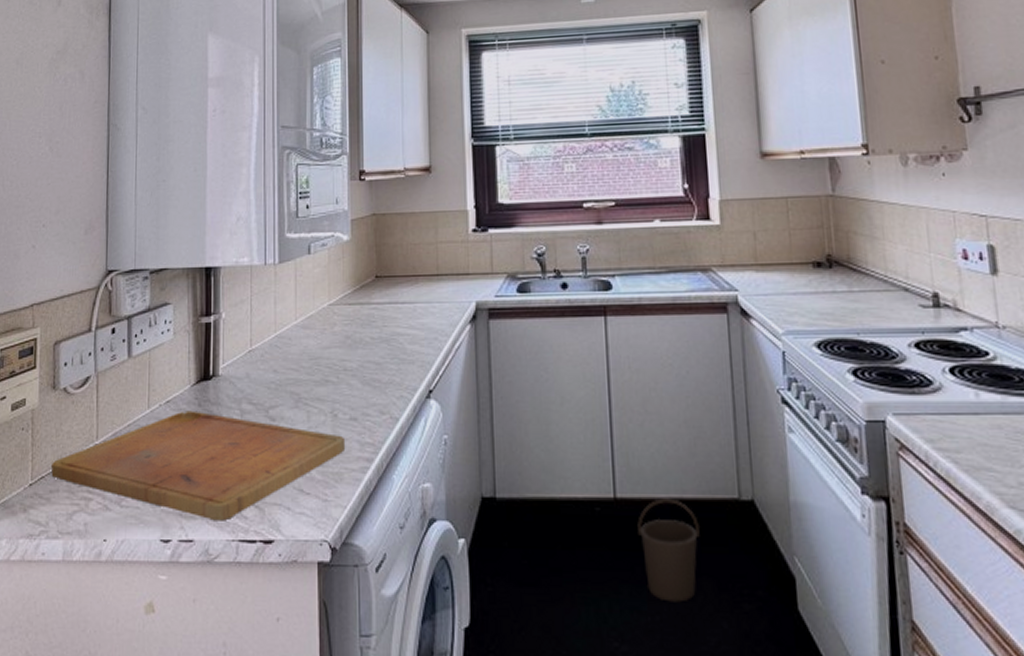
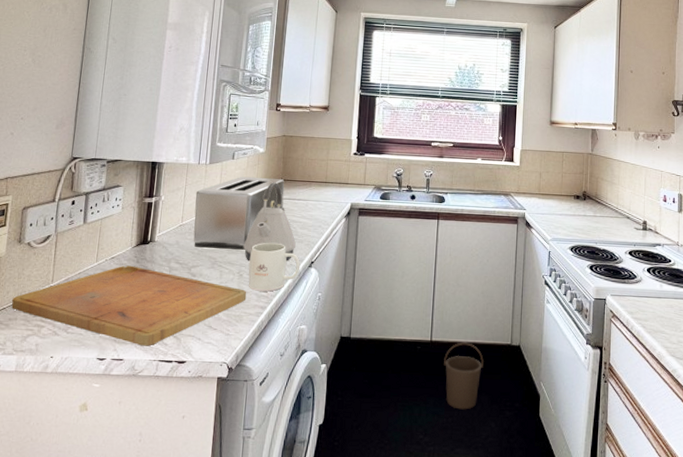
toaster: none [265,275,385,381] -> present [193,176,285,251]
kettle: none [334,281,405,396] -> present [243,182,296,262]
mug: none [344,366,415,437] -> present [248,242,301,292]

